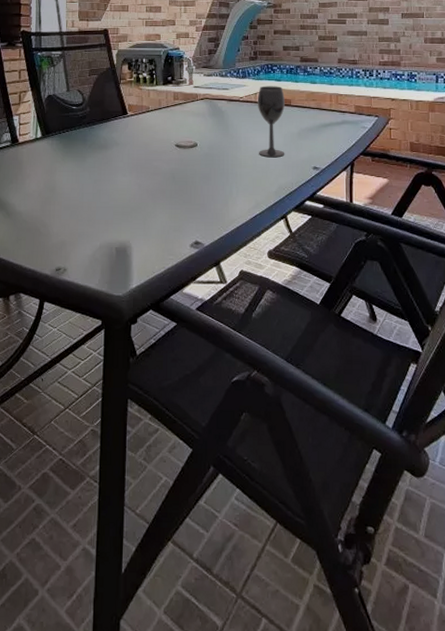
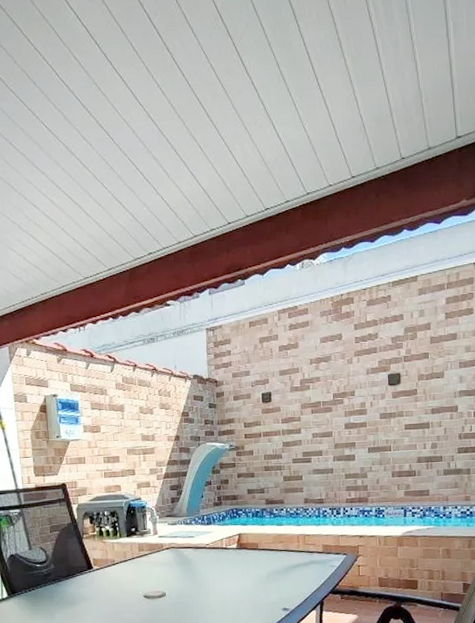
wine glass: present [257,86,285,158] -> none [223,530,254,602]

